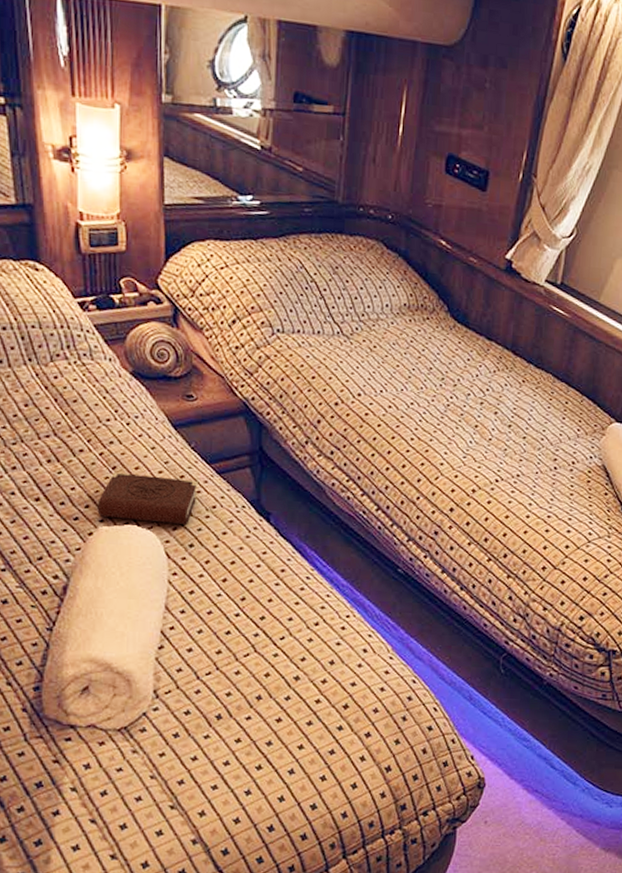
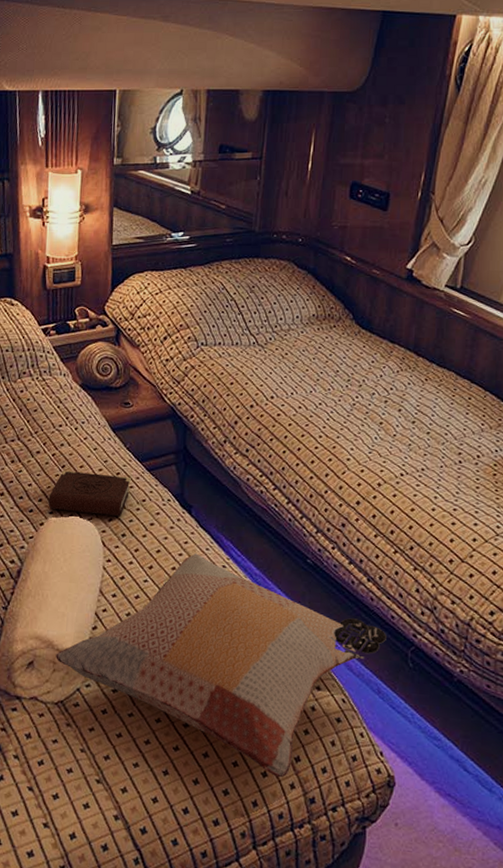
decorative pillow: none [116,564,479,788] -> present [56,553,387,778]

